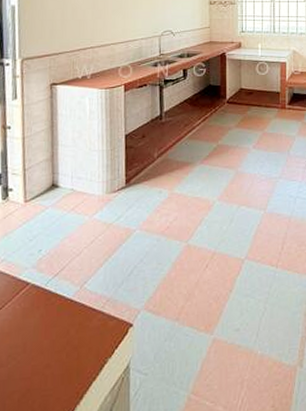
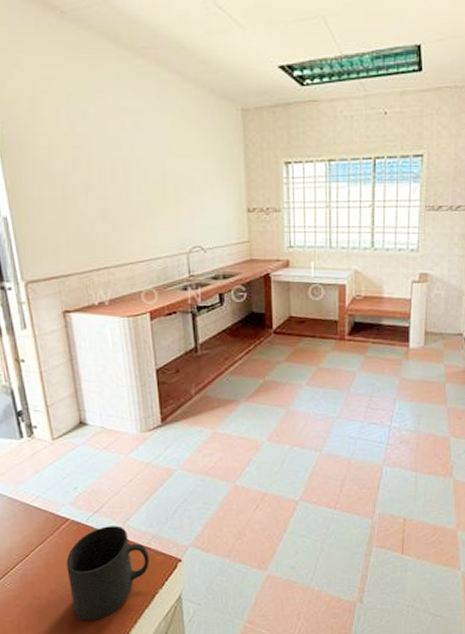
mug: none [20,289,102,398] -> present [66,526,150,621]

